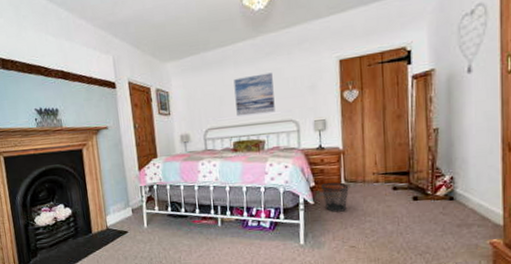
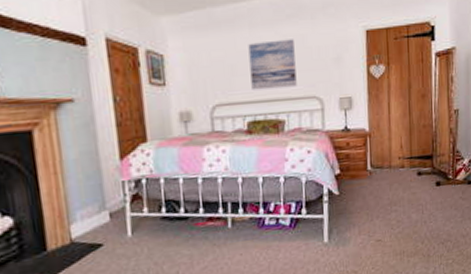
wastebasket: present [321,182,349,212] -> none [347,168,375,203]

